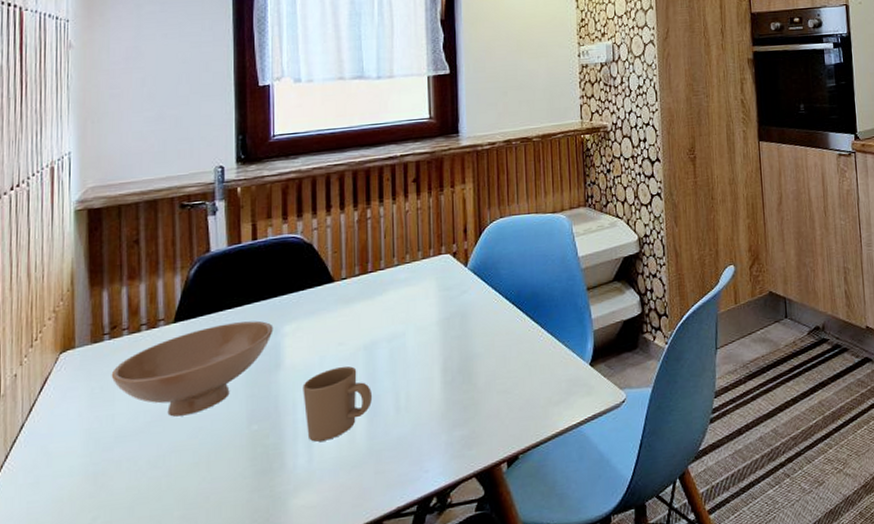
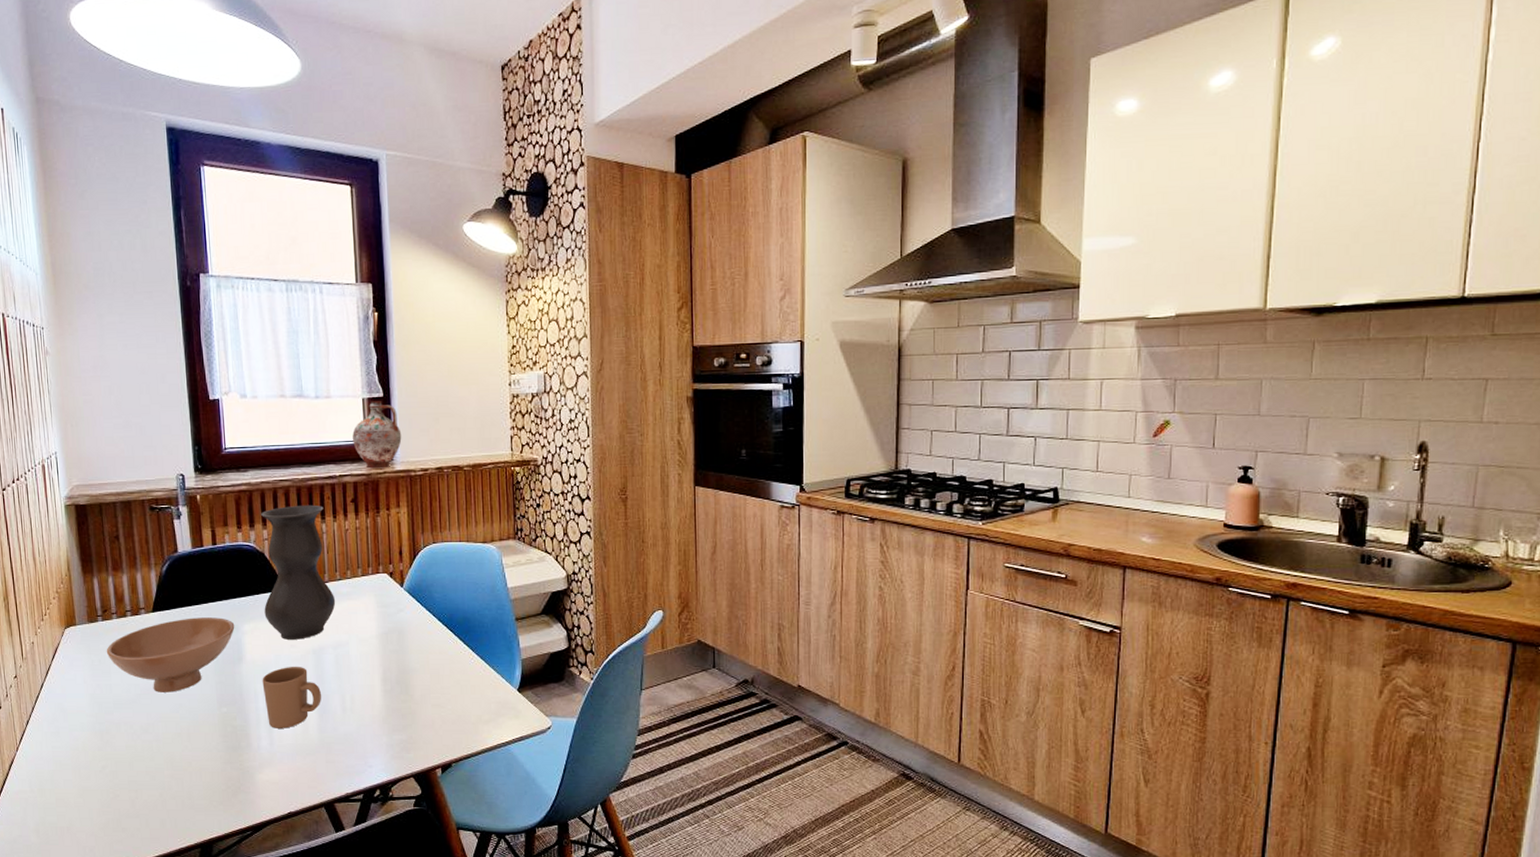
vase: none [309,188,392,338] -> present [260,504,336,640]
ceramic jug: none [416,78,469,147] -> present [352,401,402,469]

